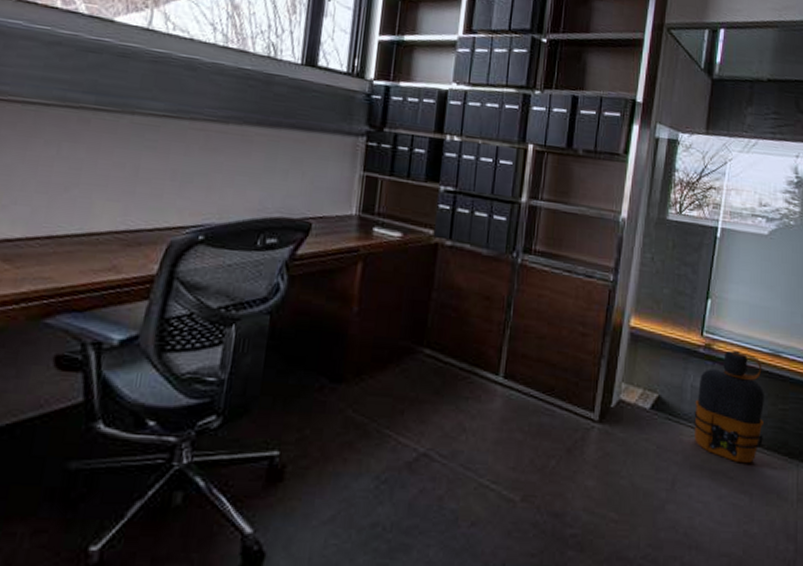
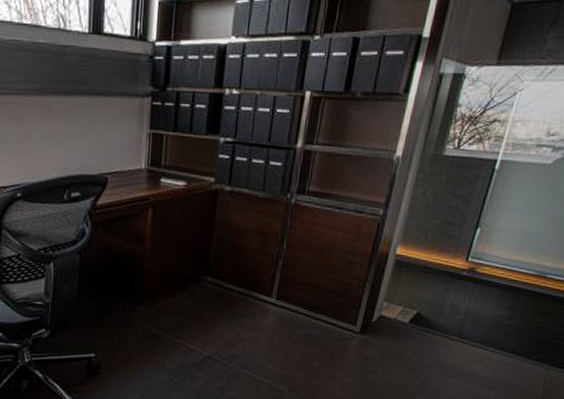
water bottle: present [694,350,765,464] -> none [449,273,525,367]

